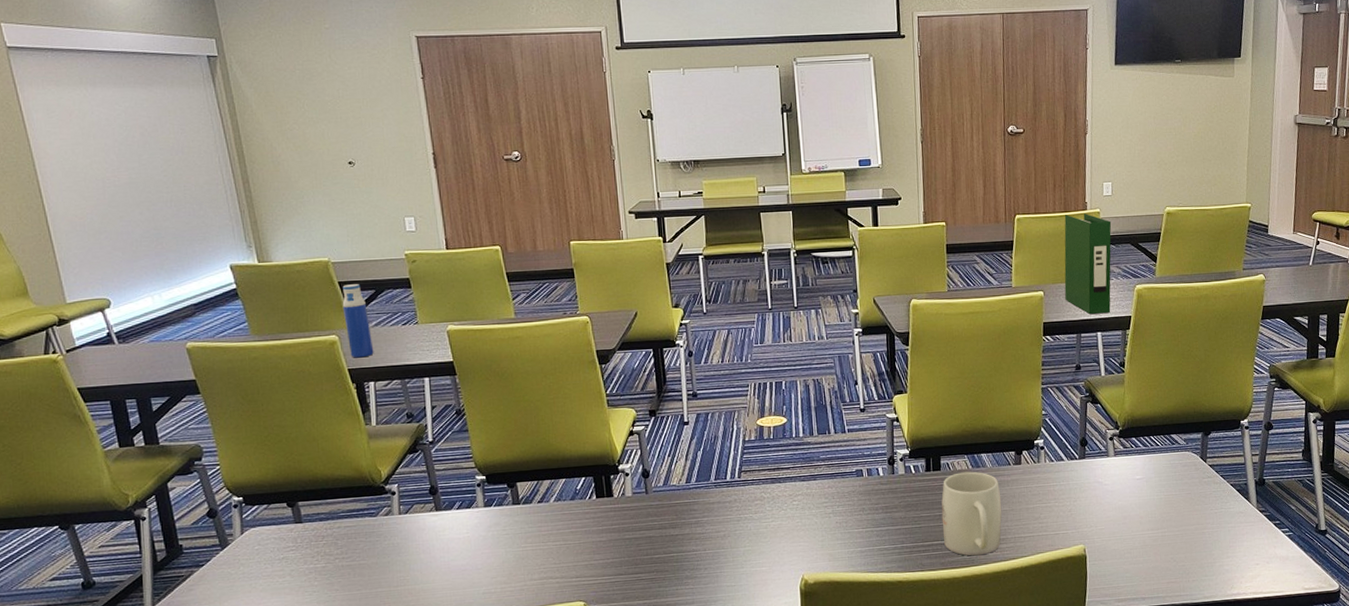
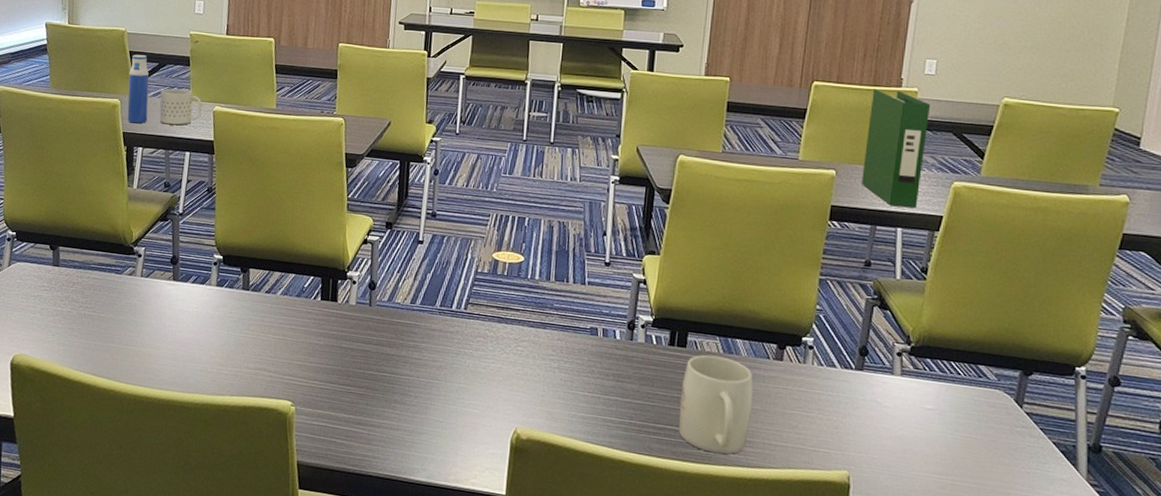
mug: none [384,312,434,353] -> present [159,88,203,126]

